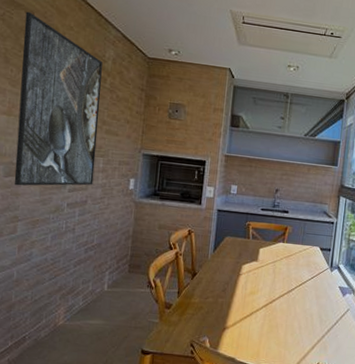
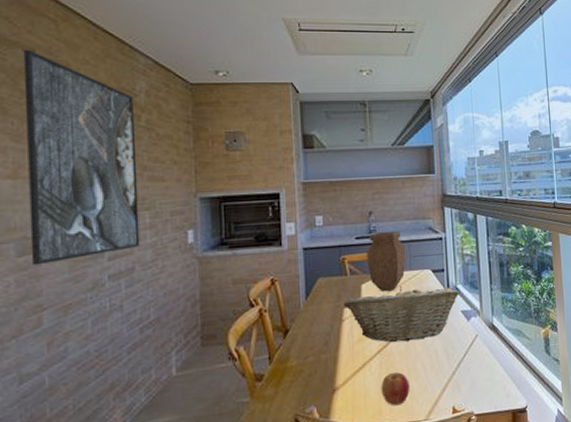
fruit basket: none [243,256,340,303] -> present [344,286,460,342]
apple: none [261,325,286,352] -> present [381,372,410,406]
water jug: none [267,207,301,259] -> present [366,231,405,292]

